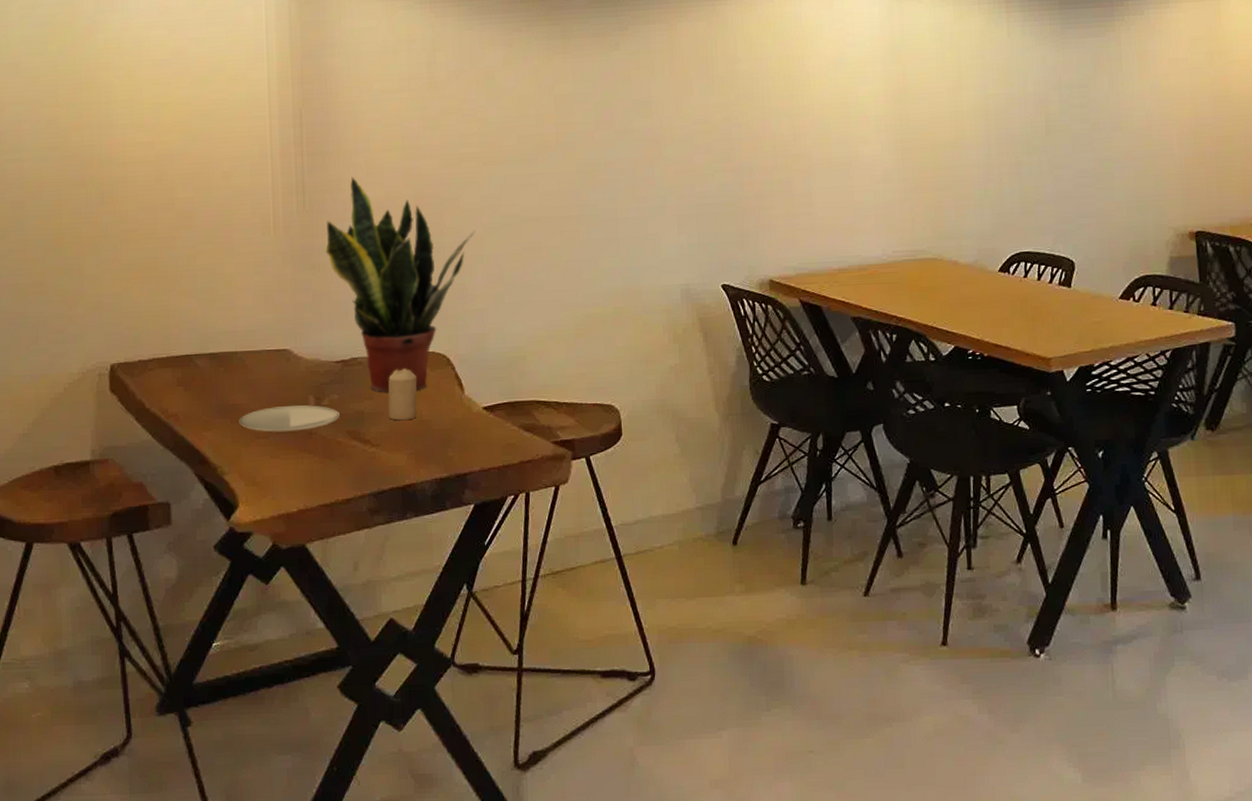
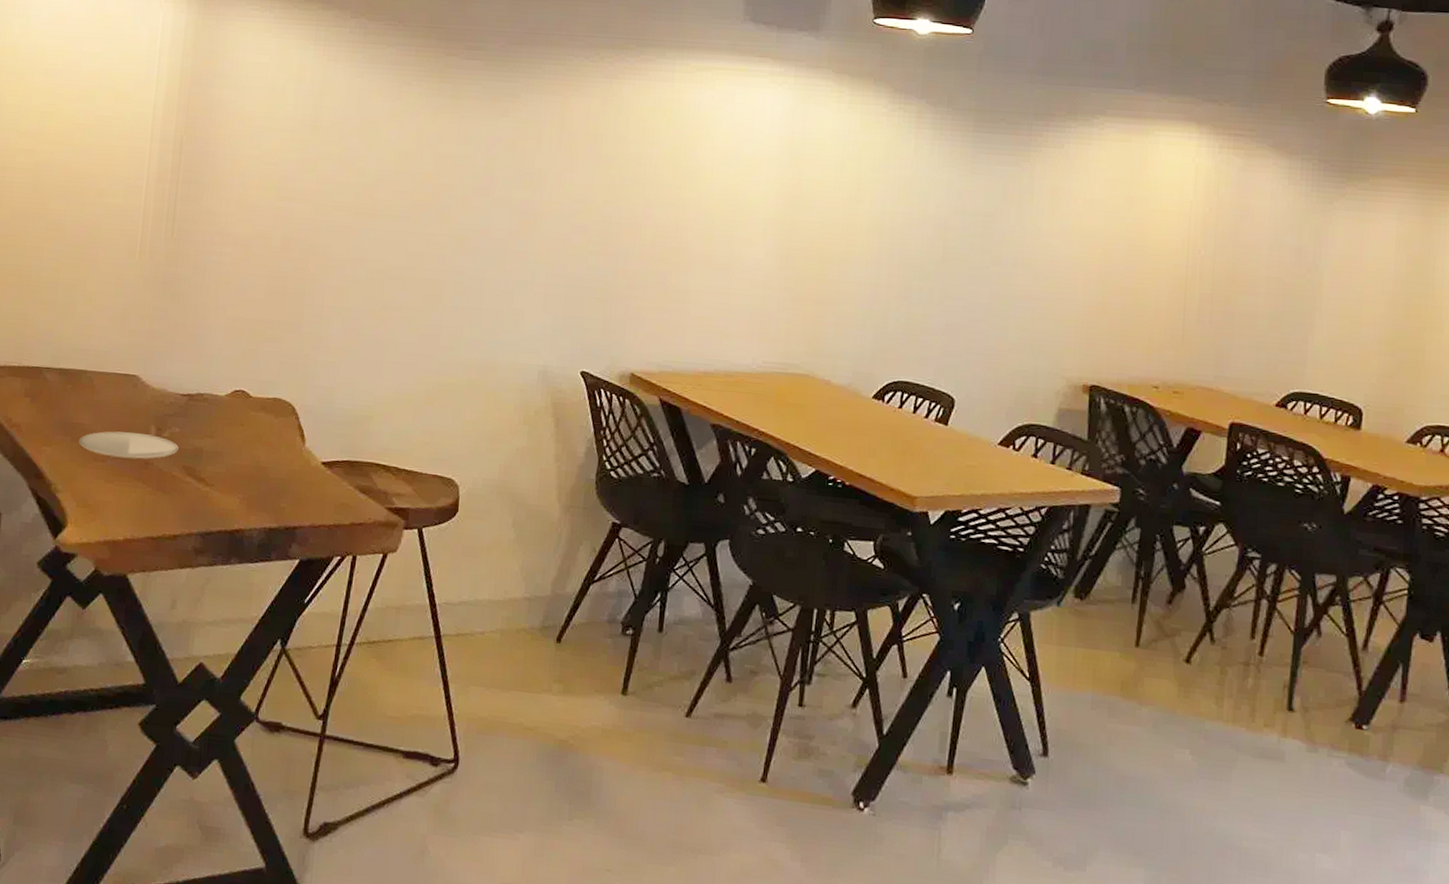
potted plant: present [325,177,475,392] -> none [187,211,338,435]
candle: present [388,369,417,421] -> none [226,411,259,464]

